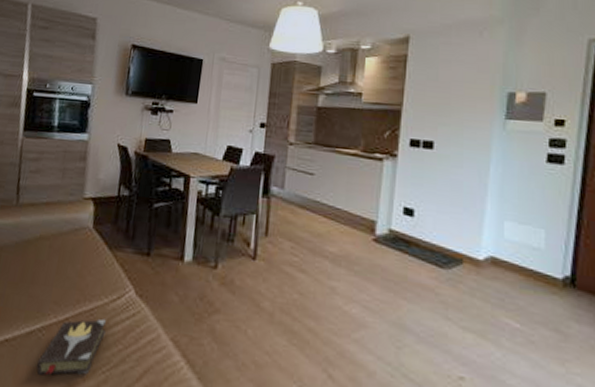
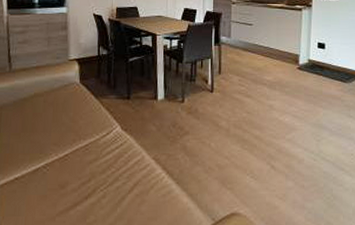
hardback book: present [36,318,106,376] -> none [46,151,100,200]

